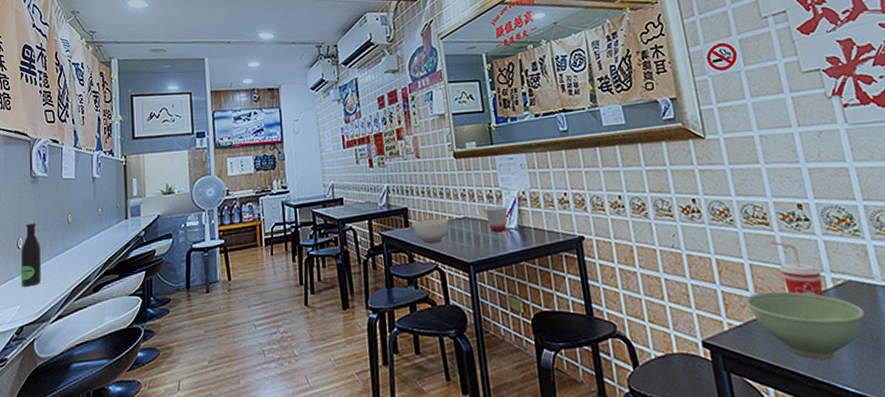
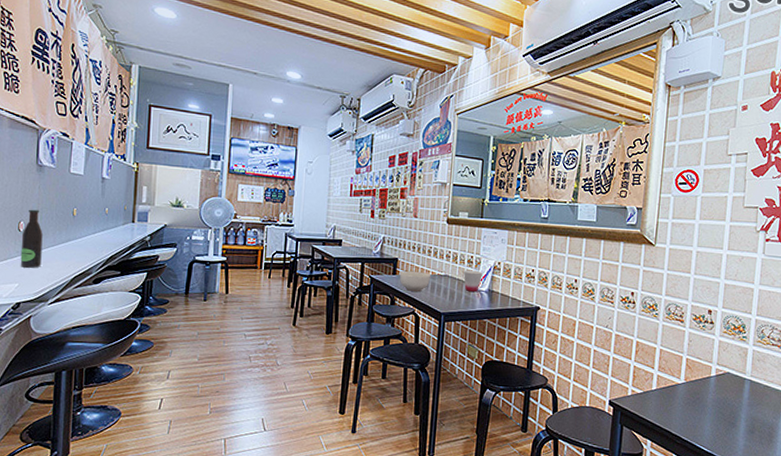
bowl: present [745,291,865,359] -> none [649,371,731,425]
beverage cup: present [771,241,824,297] -> none [680,335,711,381]

